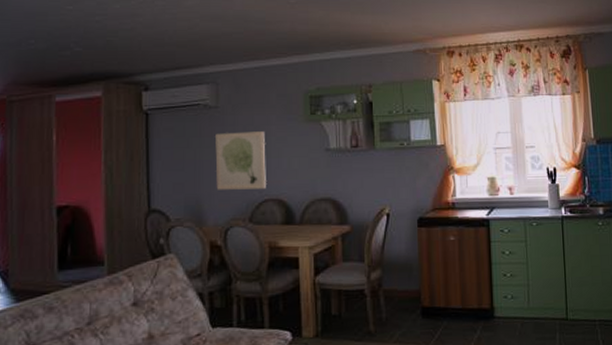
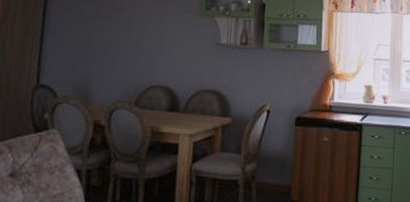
wall art: present [215,131,266,190] -> none [106,18,160,75]

